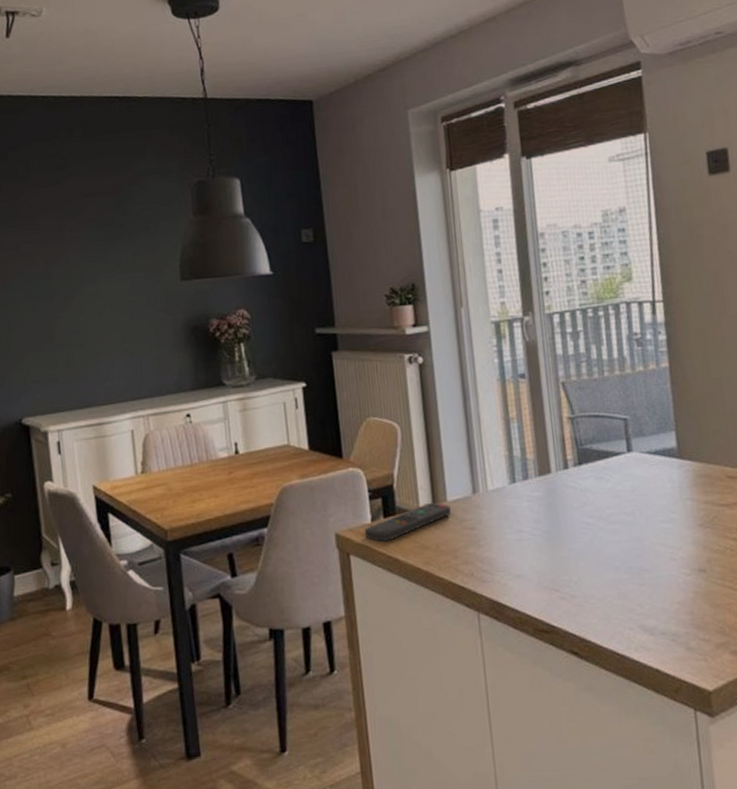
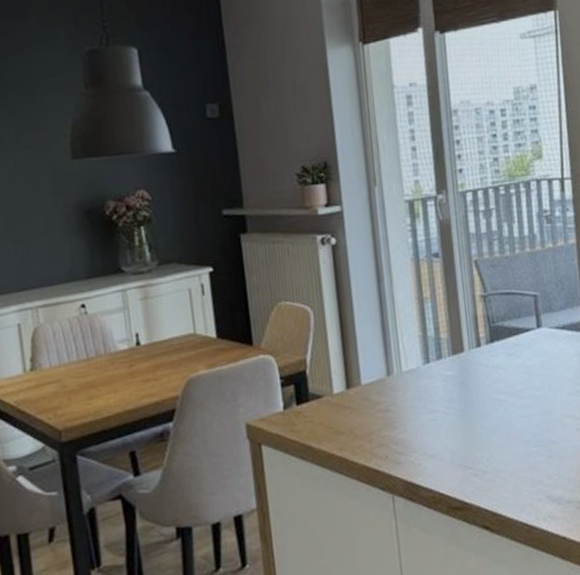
remote control: present [364,502,452,542] -> none [276,386,366,430]

